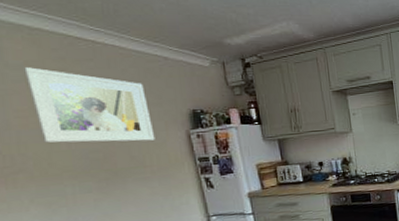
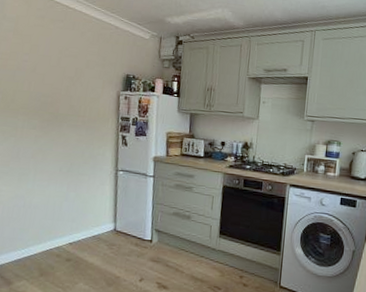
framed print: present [24,67,155,143] -> none [13,20,95,95]

